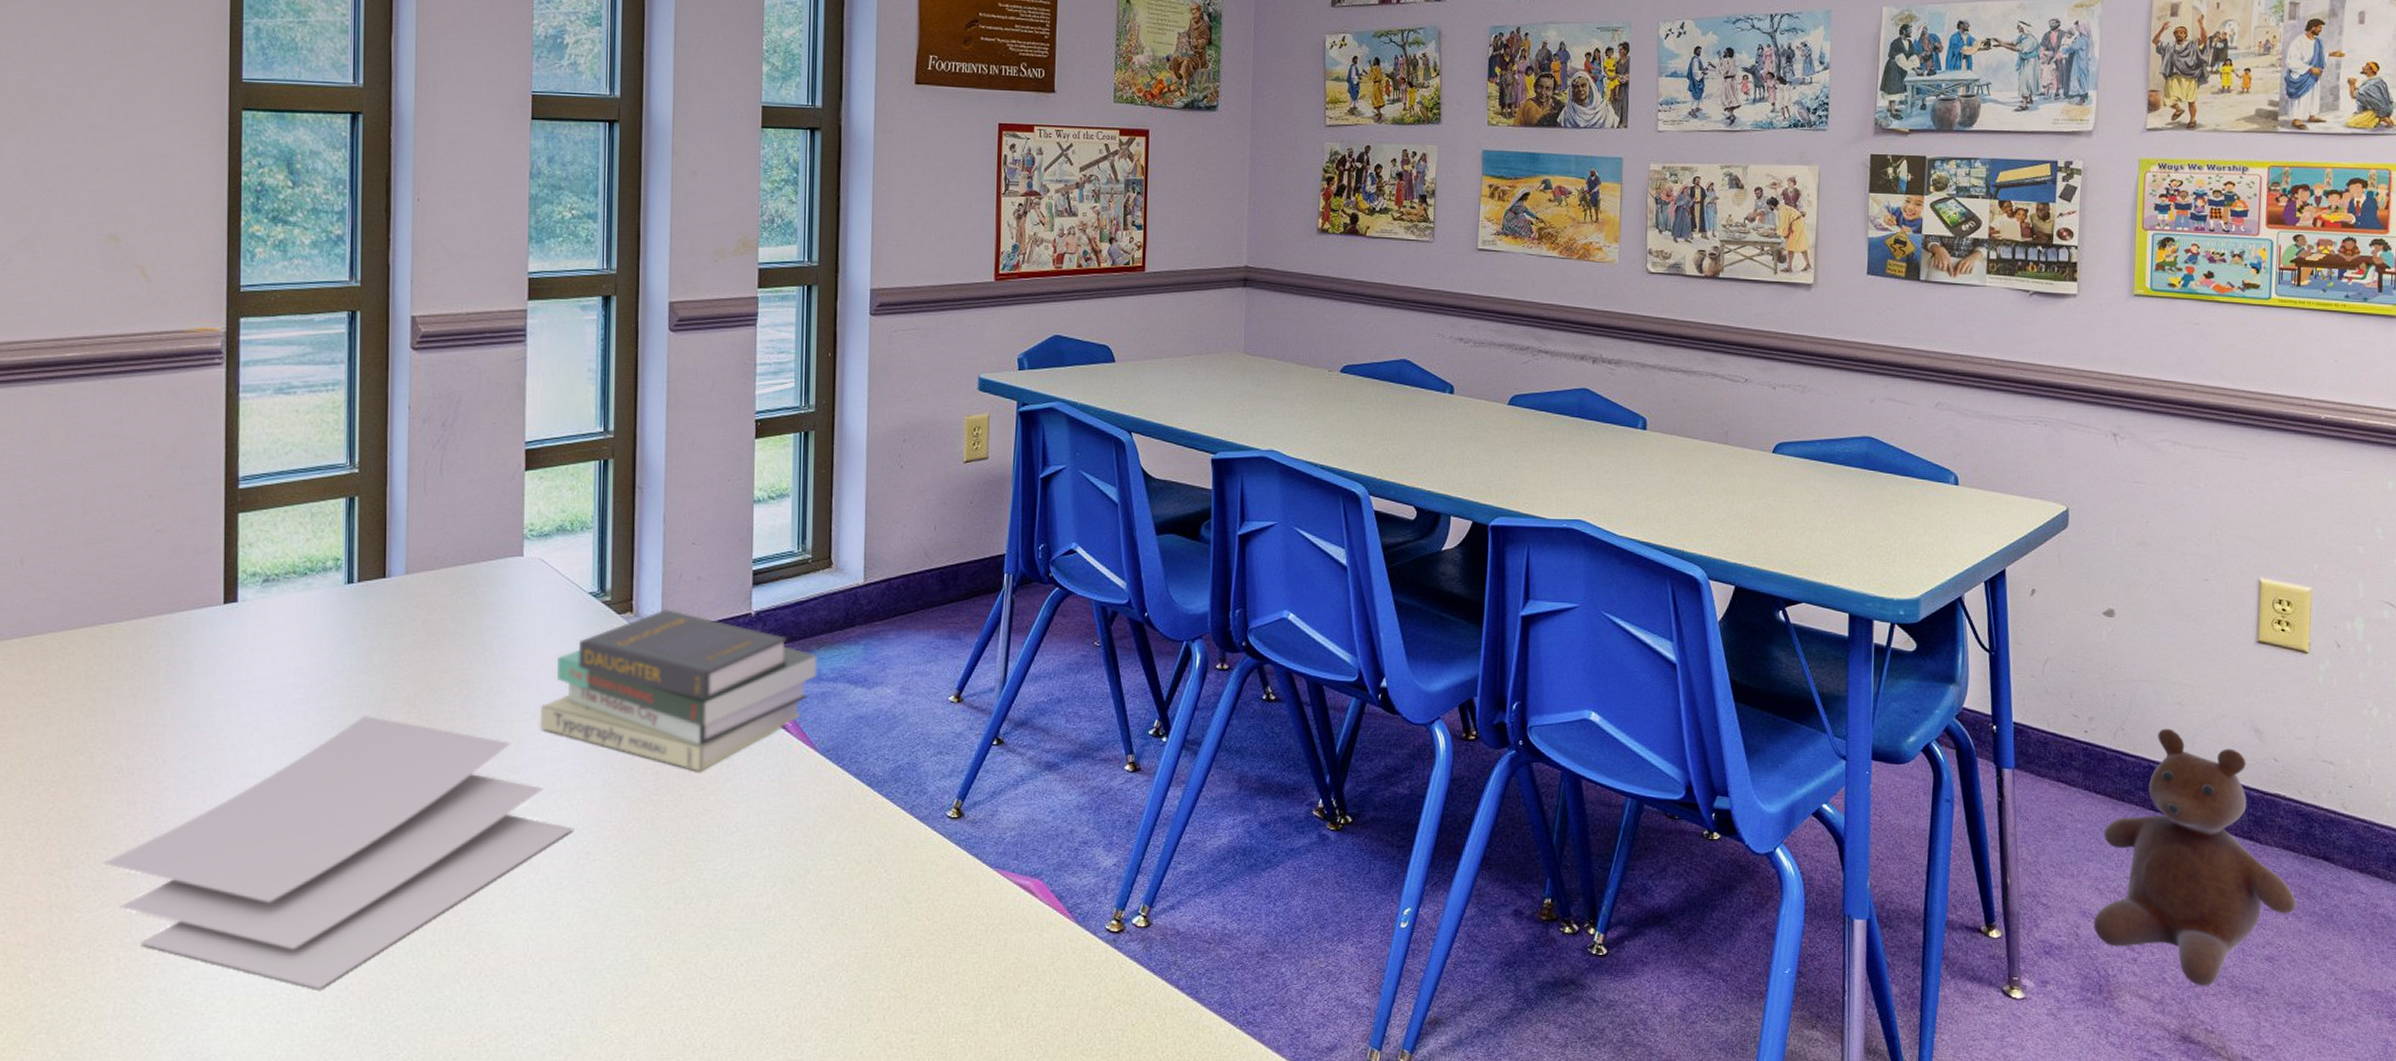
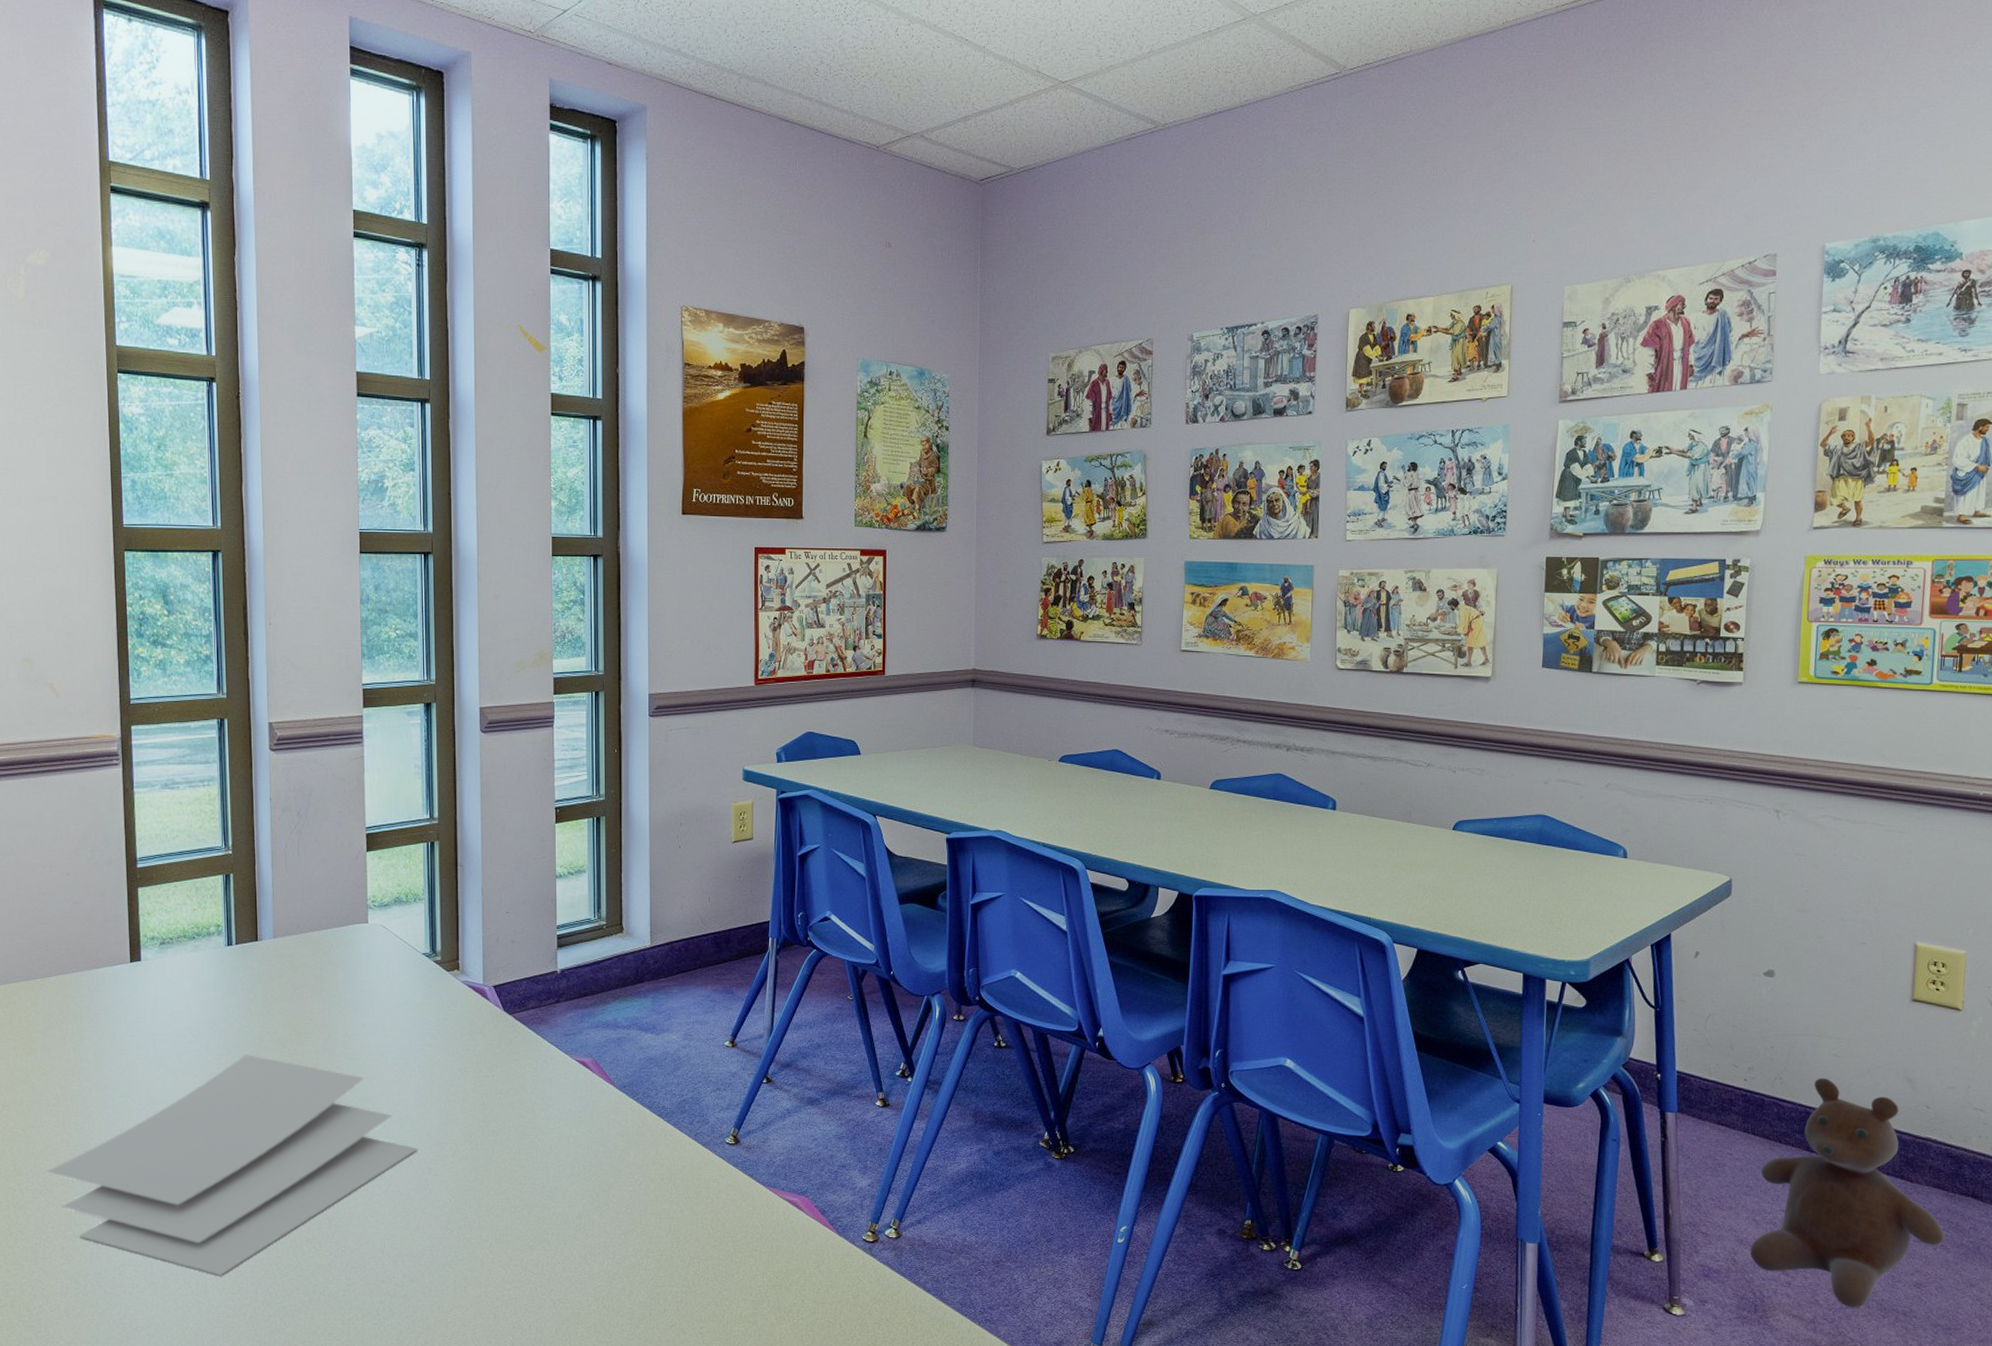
books: present [541,609,817,771] -> none [387,968,613,1102]

